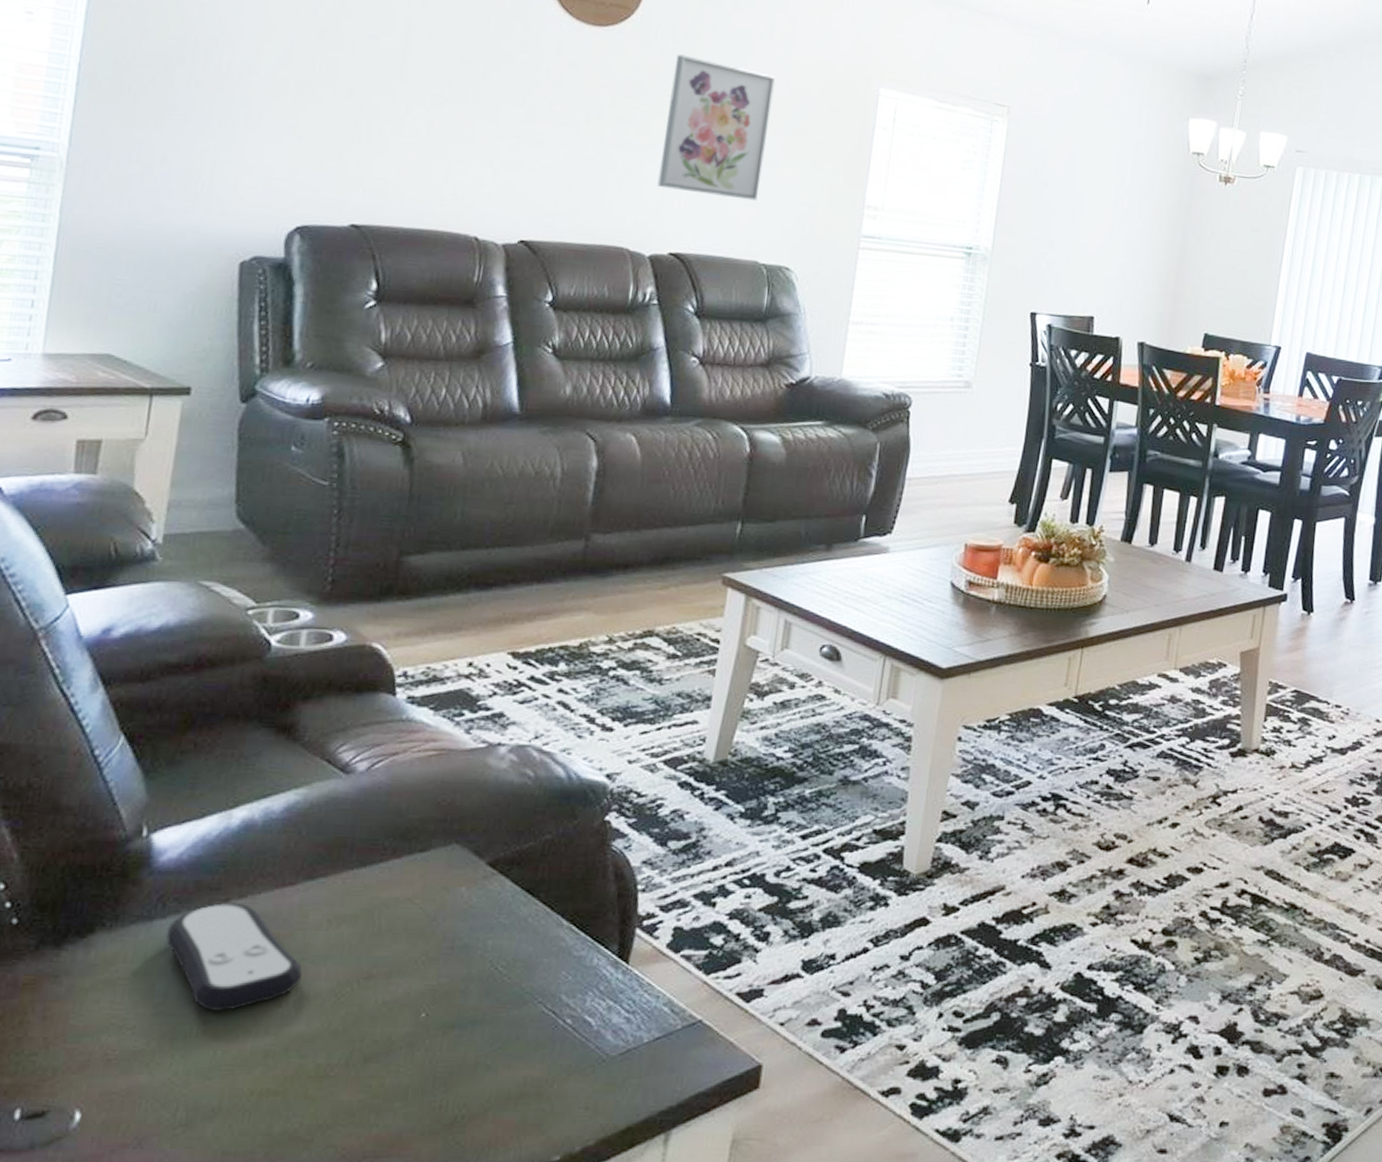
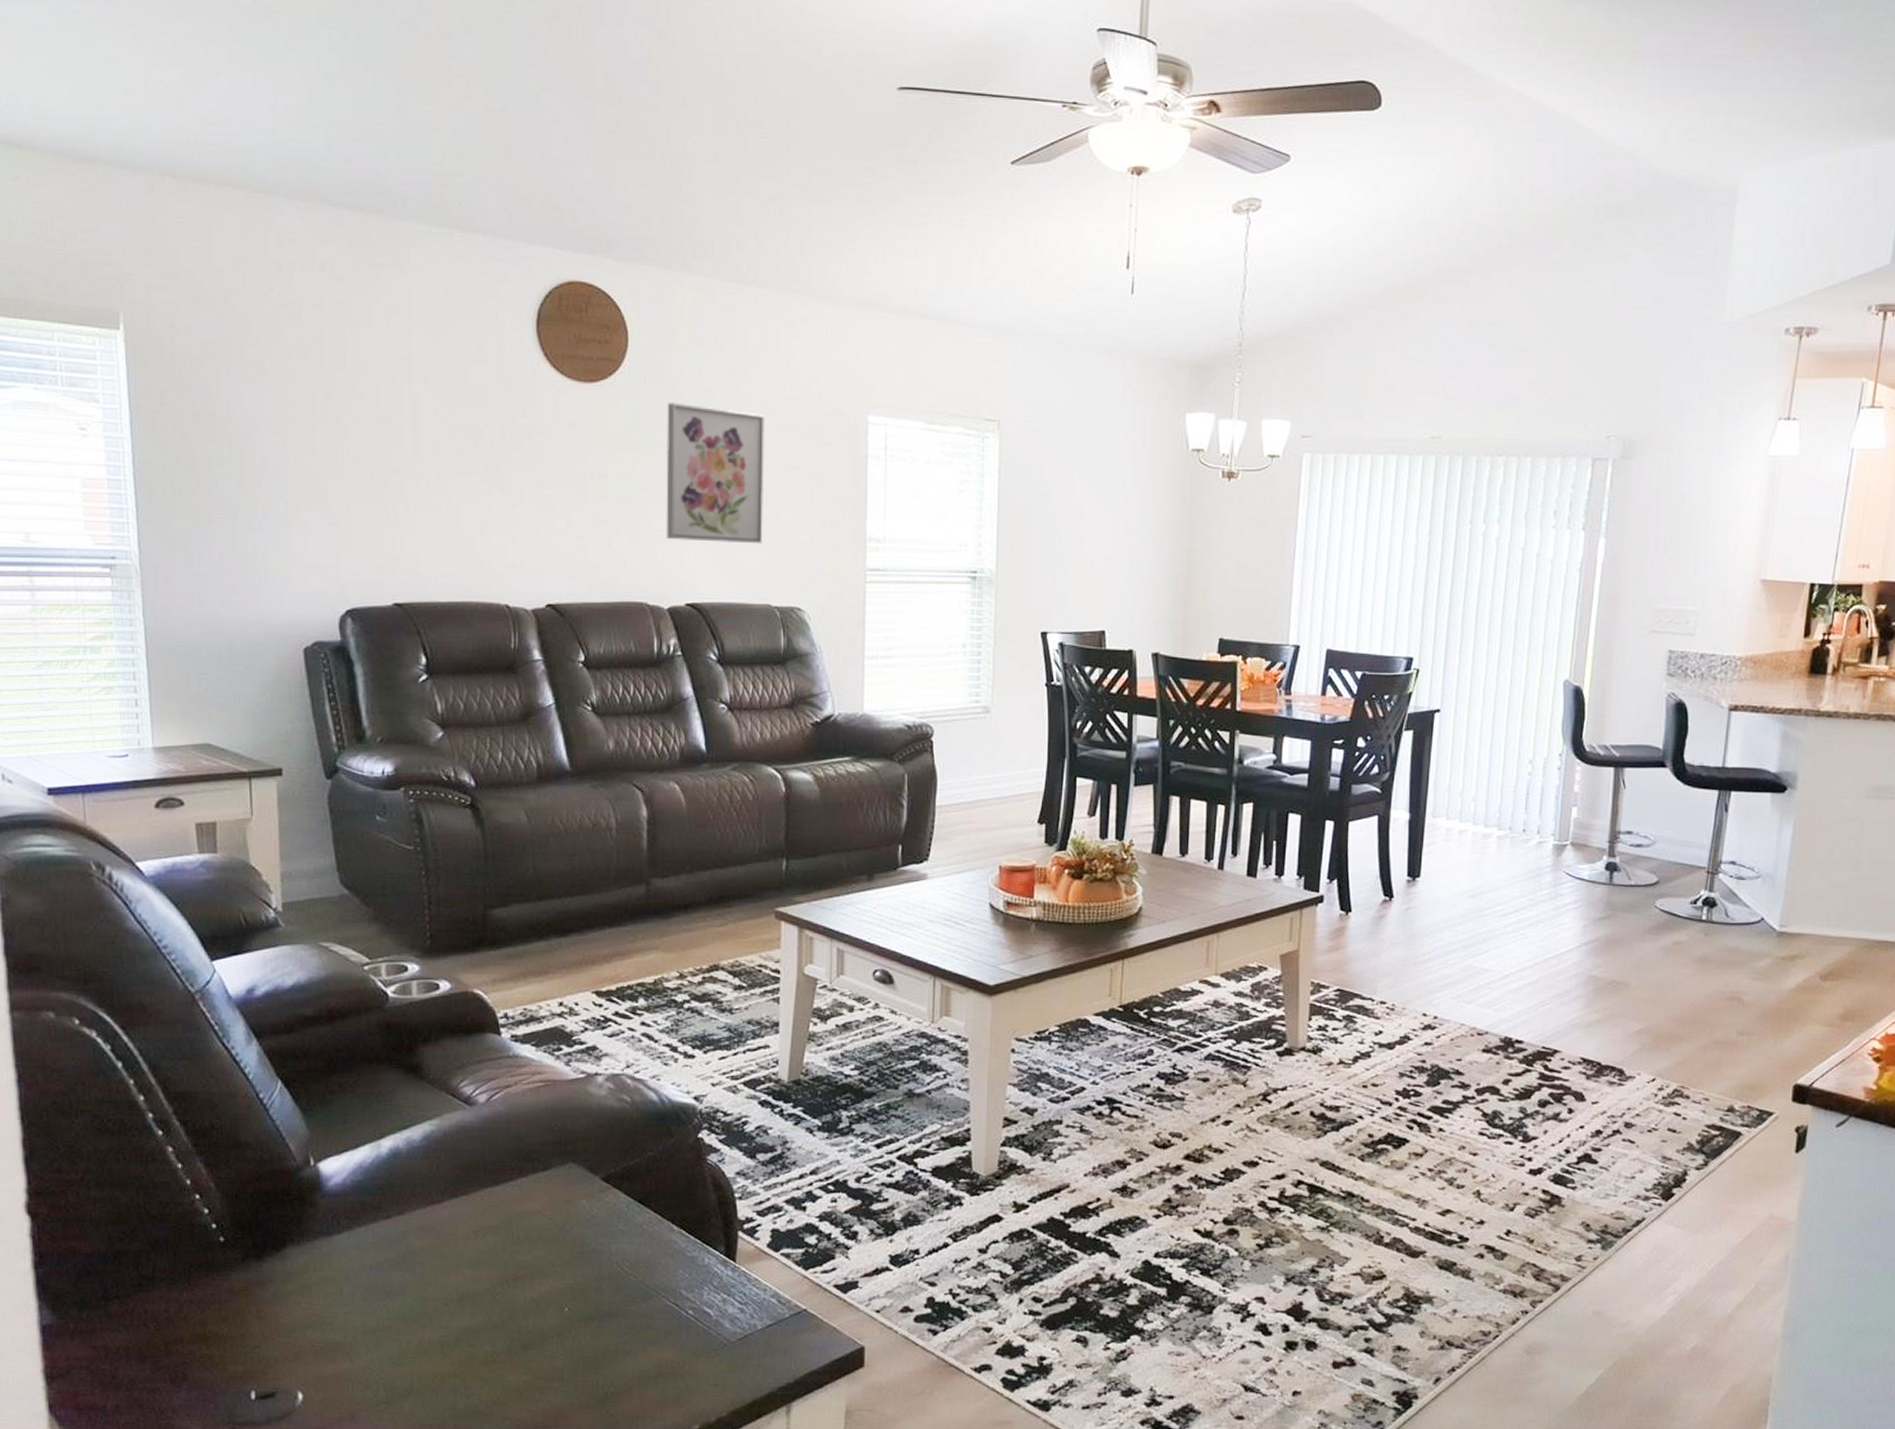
remote control: present [165,902,303,1011] -> none [344,1218,460,1309]

